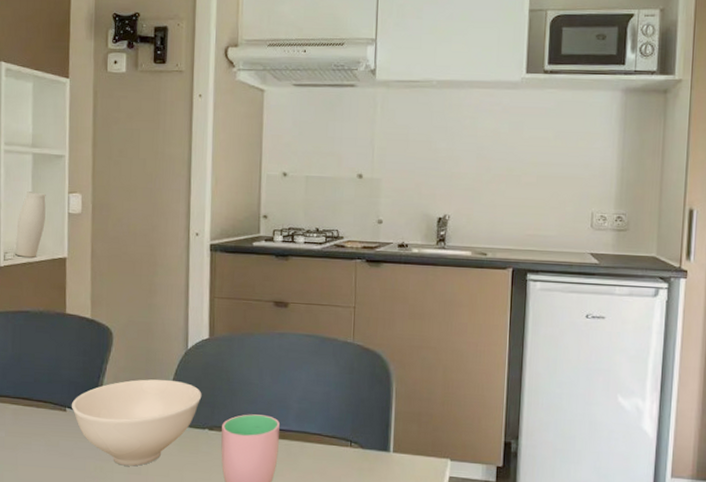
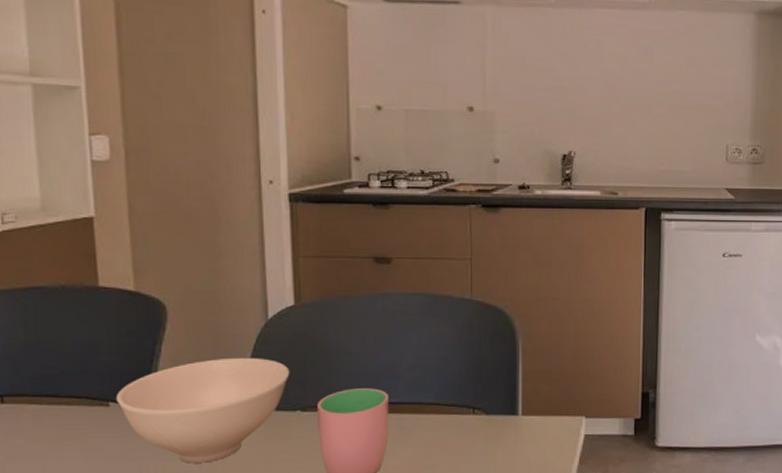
vase: present [15,191,46,258] -> none [16,134,59,218]

